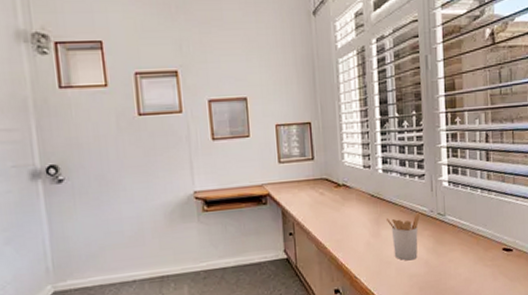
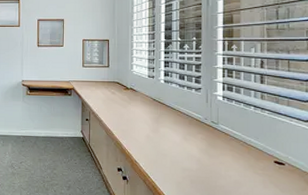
utensil holder: present [387,212,421,261] -> none [165,118,196,156]

